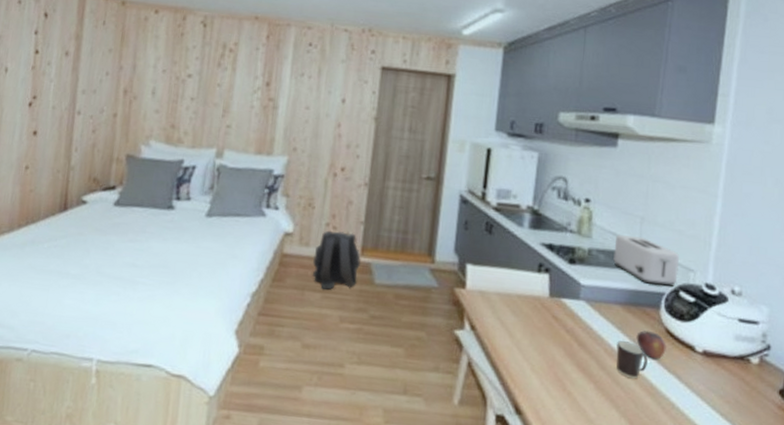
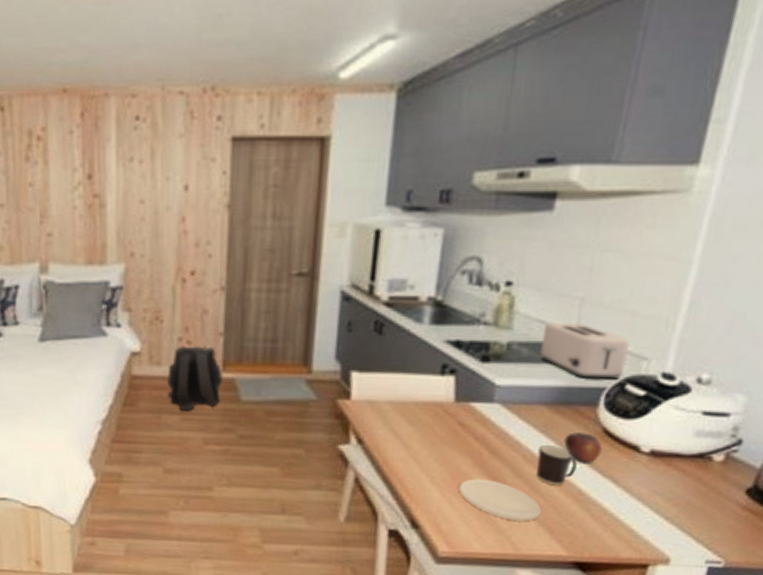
plate: none [555,368,622,412] -> present [459,478,542,521]

